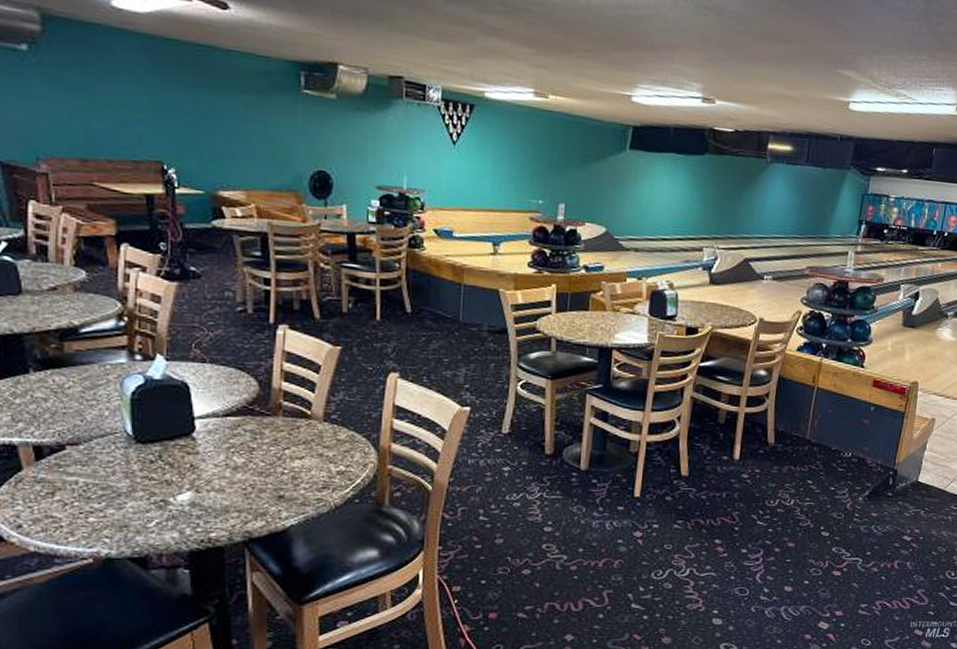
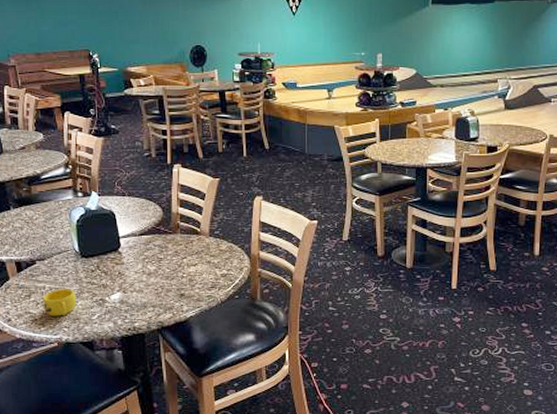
cup: none [73,485,126,522] -> present [42,289,77,316]

